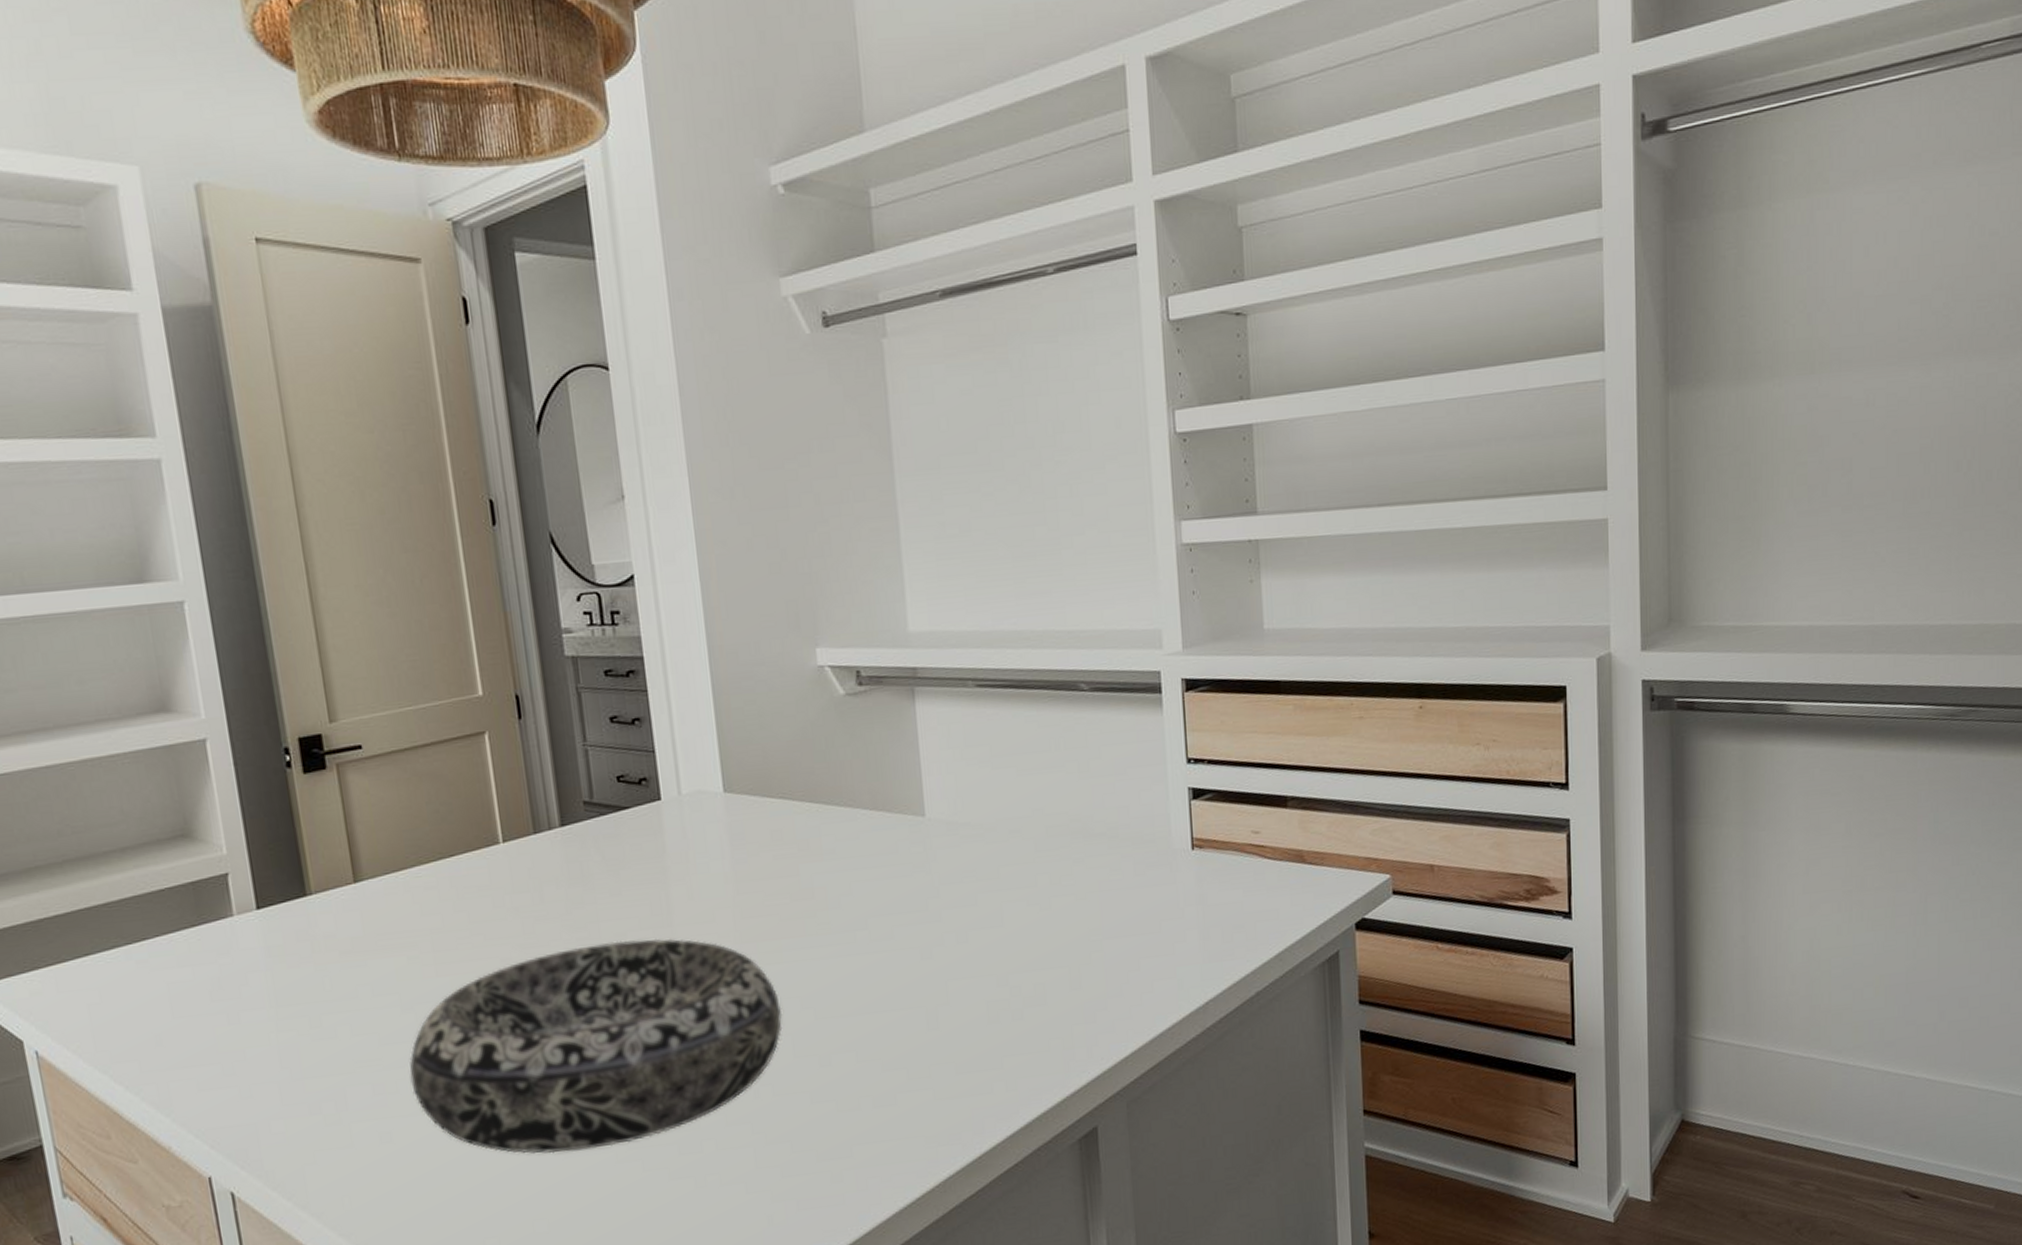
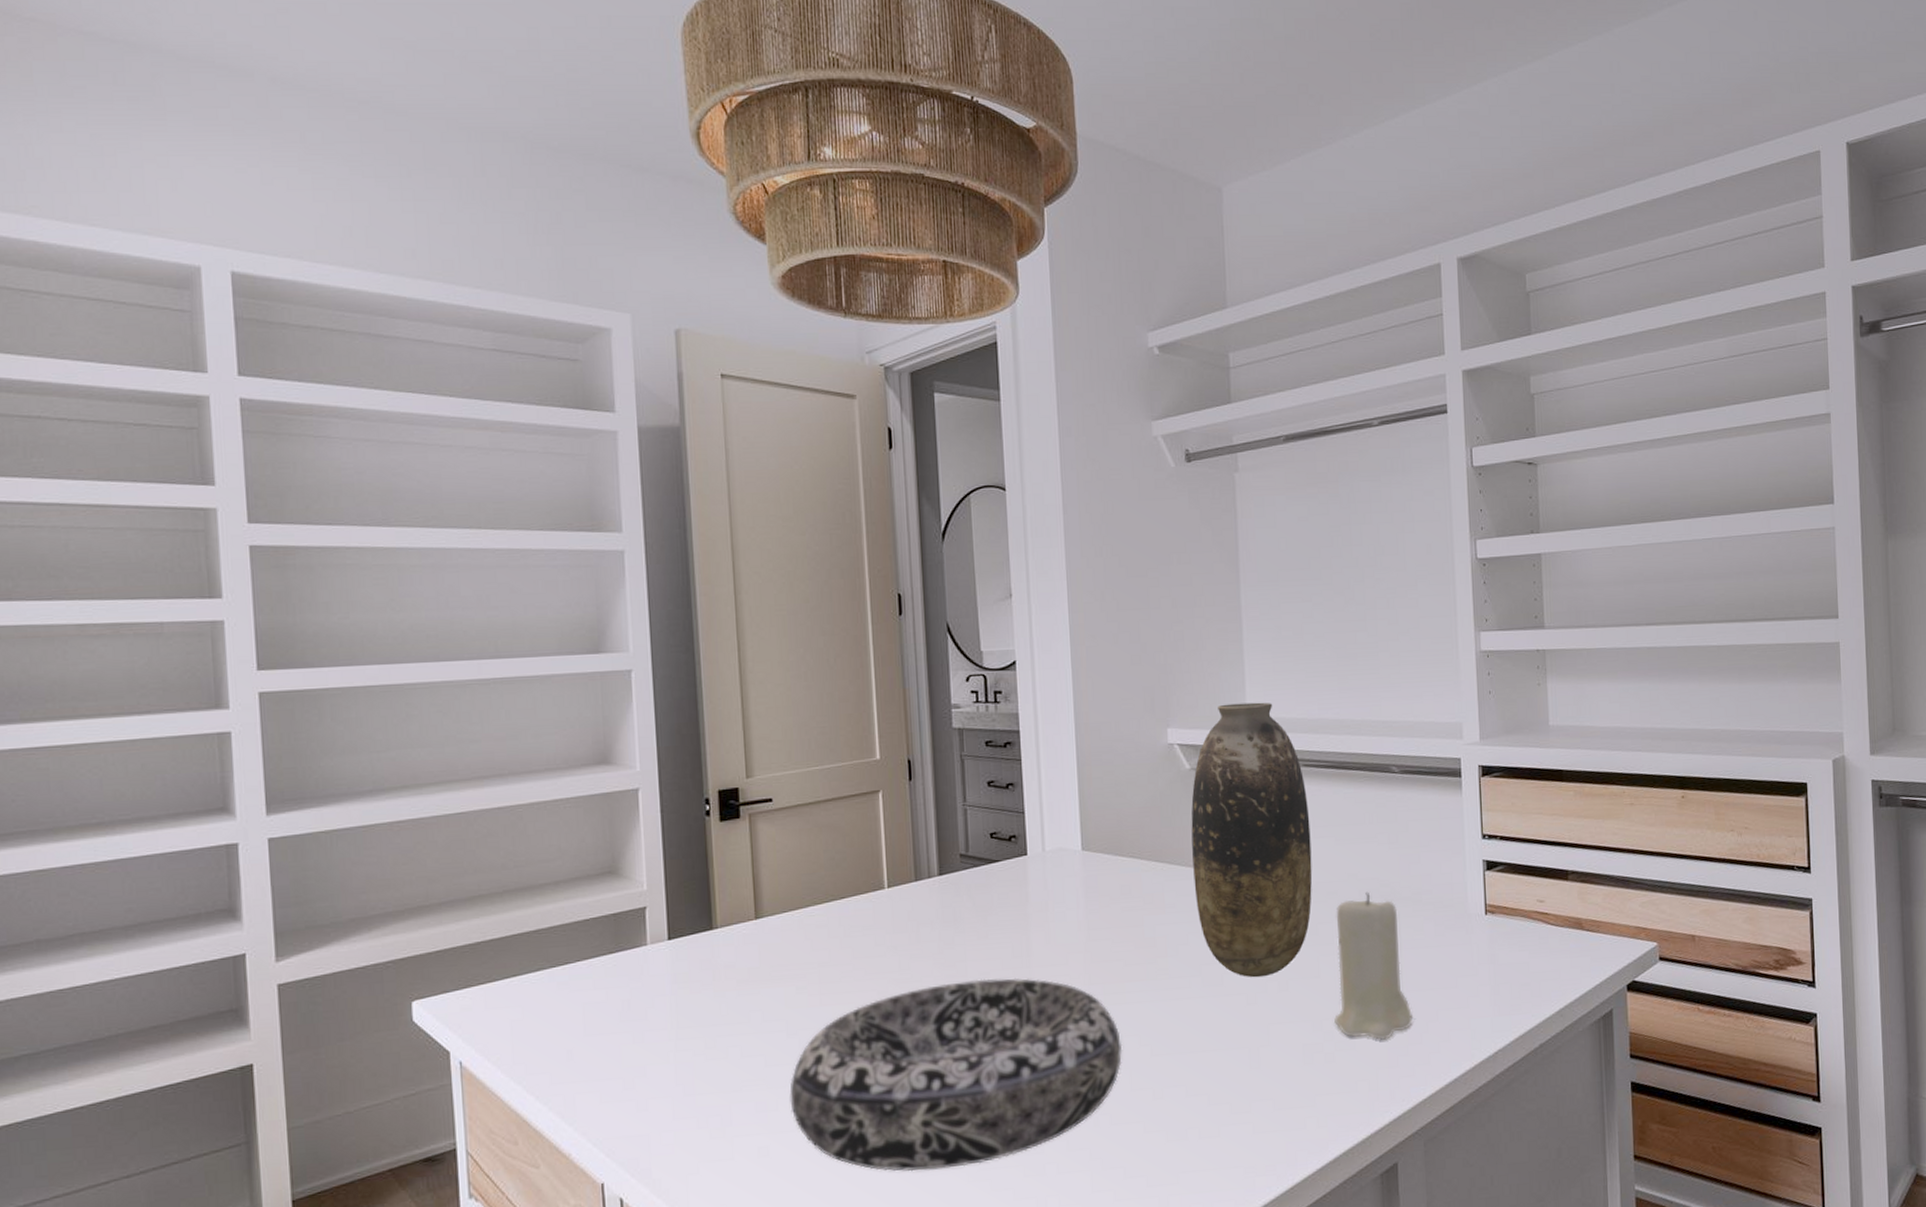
vase: none [848,613,992,929] -> present [1191,702,1313,978]
candle: none [1020,828,1112,993] -> present [1334,891,1414,1040]

